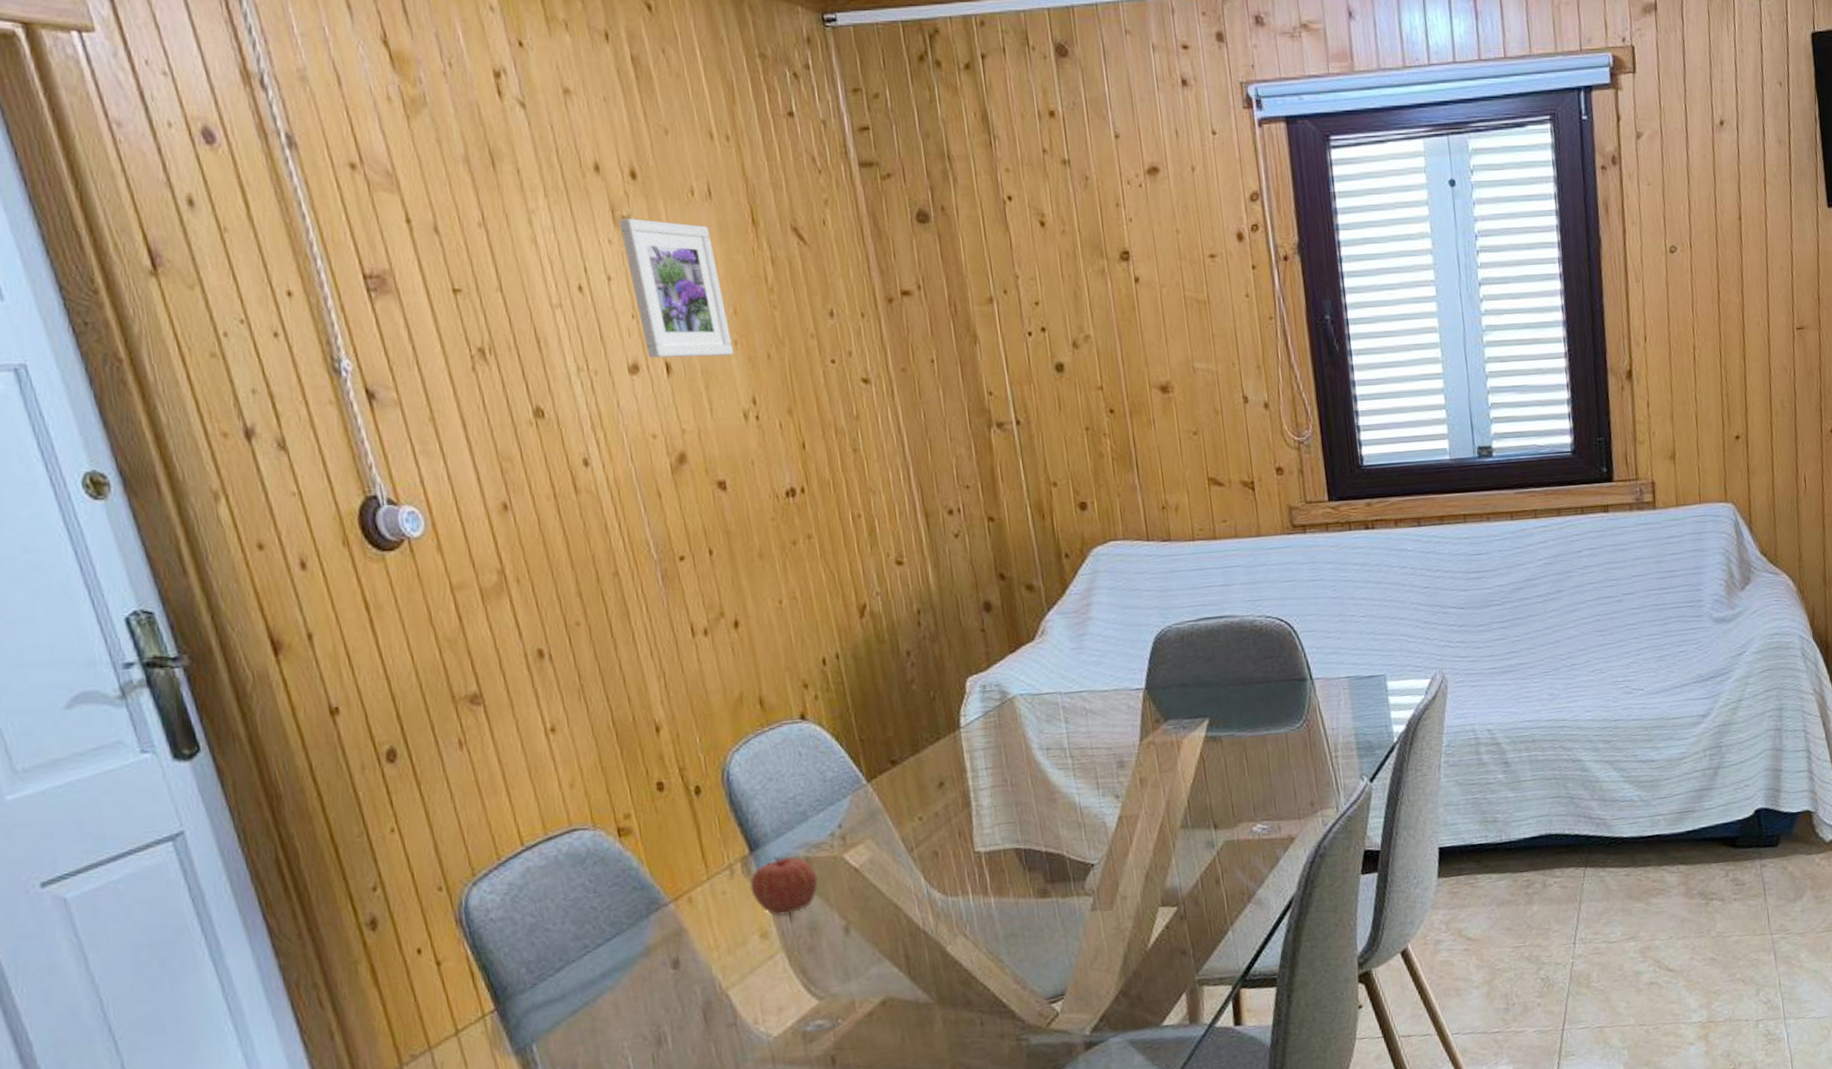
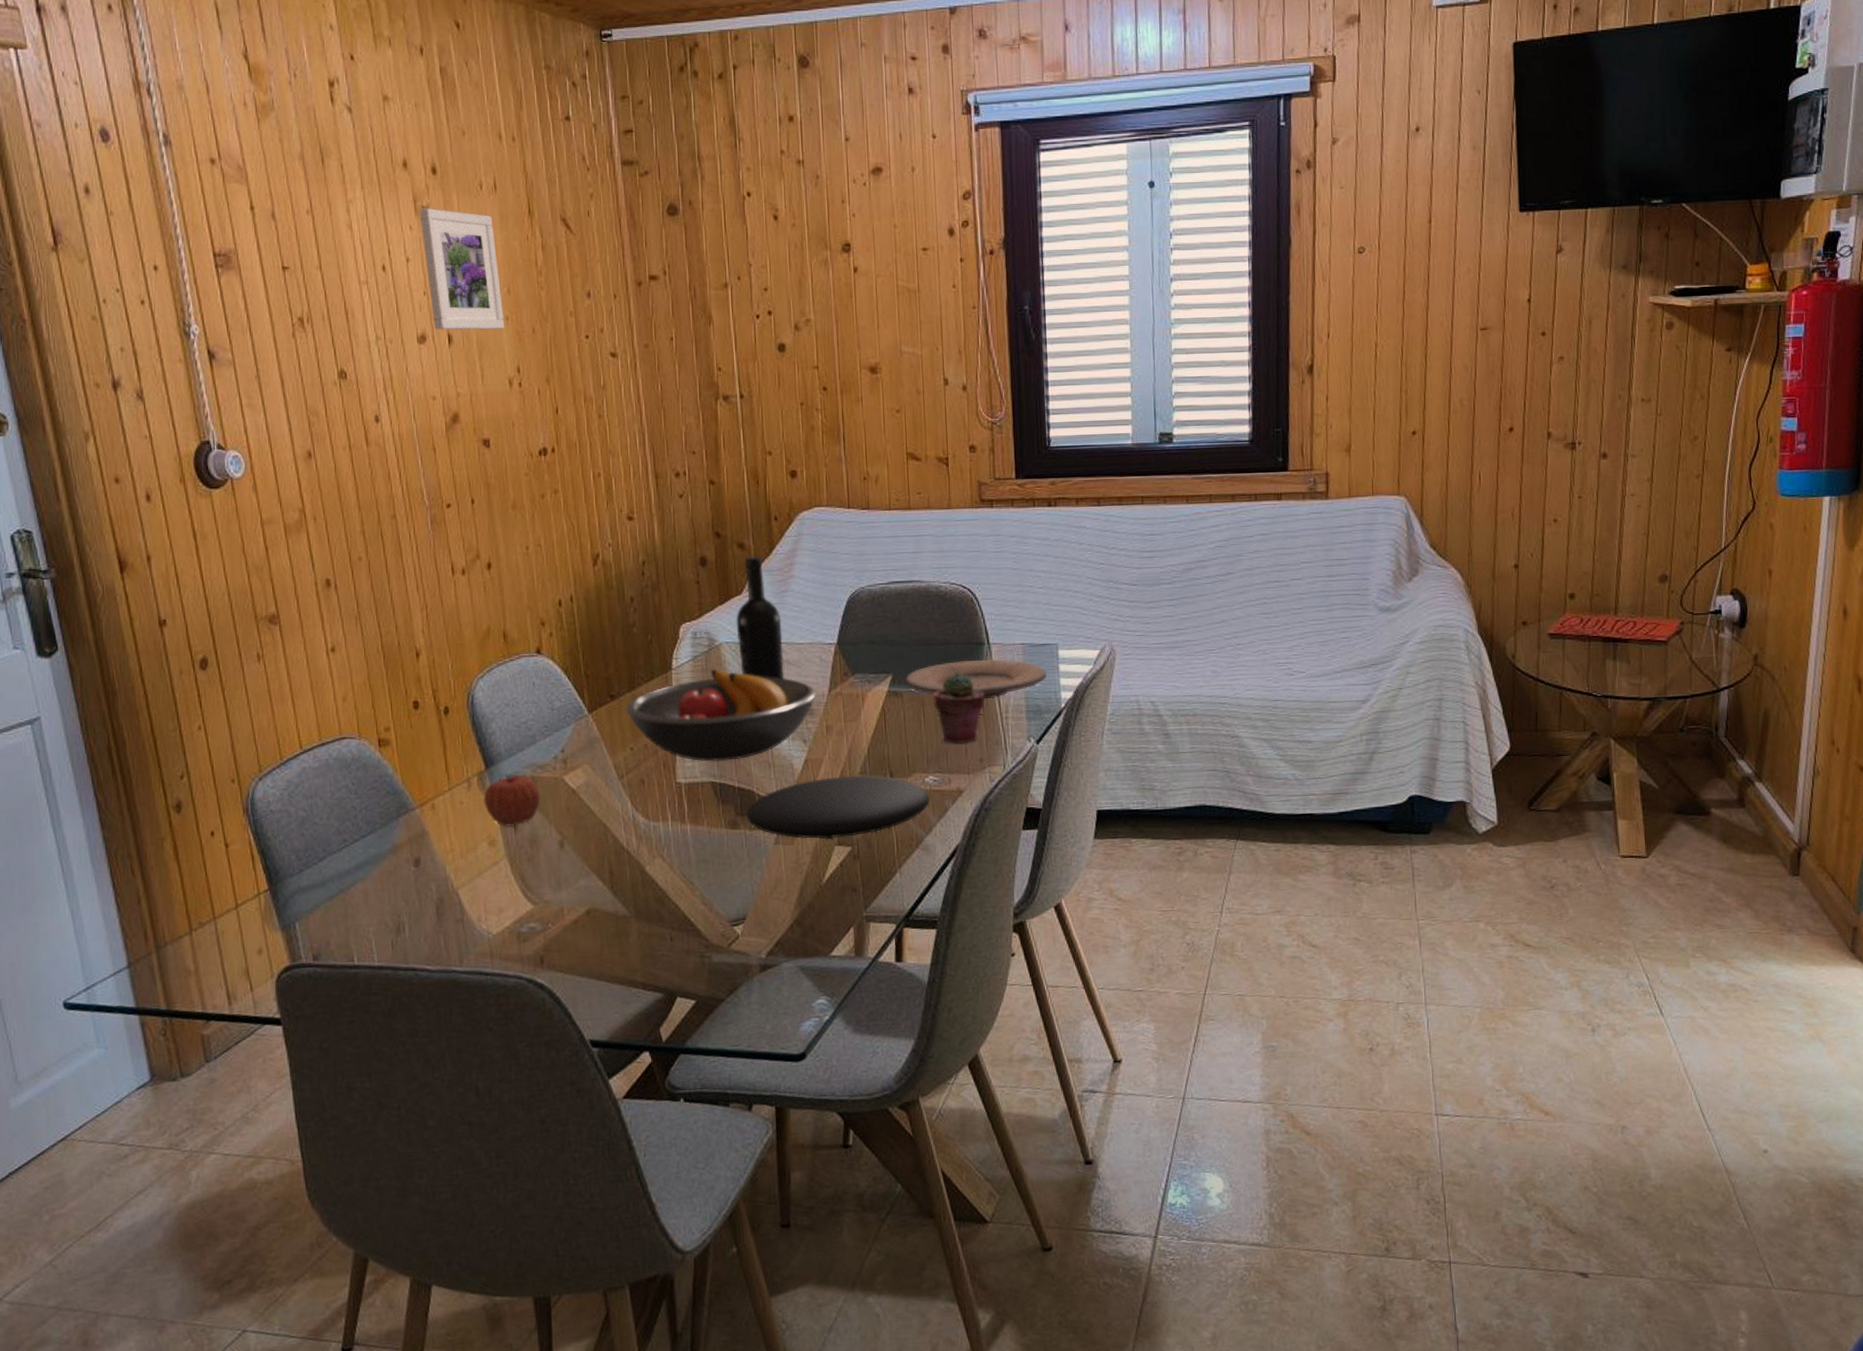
fruit bowl: none [910,724,1126,826] -> present [626,669,816,762]
wine bottle: none [1029,597,1089,731] -> present [736,556,785,680]
plate: none [1057,829,1260,903] -> present [746,775,930,840]
plate: none [1223,695,1376,739] -> present [905,659,1047,699]
potted succulent: none [1256,712,1313,789] -> present [934,672,986,745]

